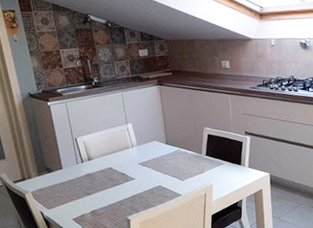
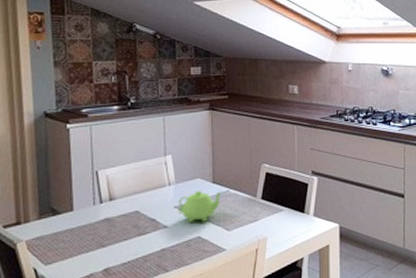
teapot: none [141,150,175,175] -> present [177,191,223,223]

